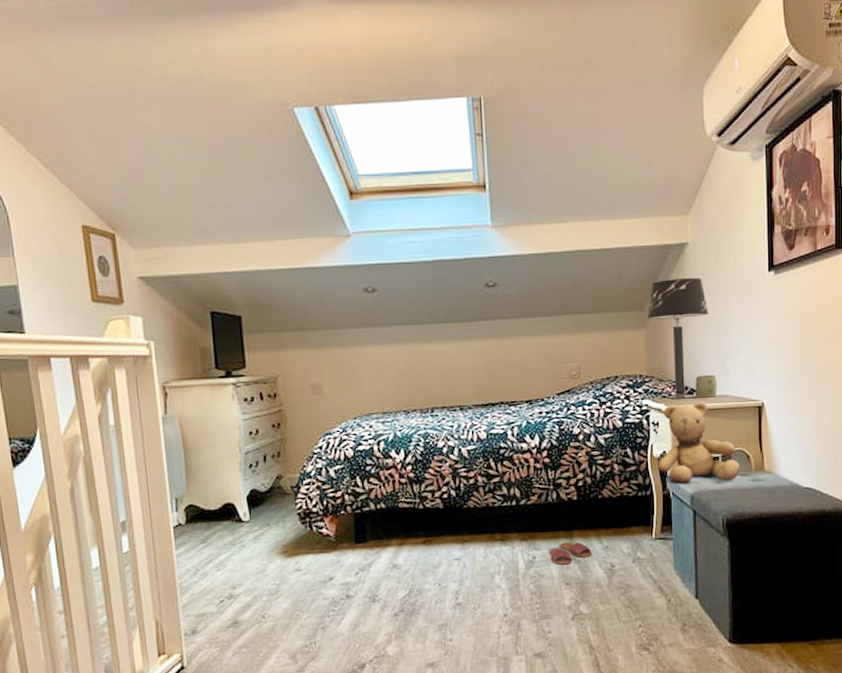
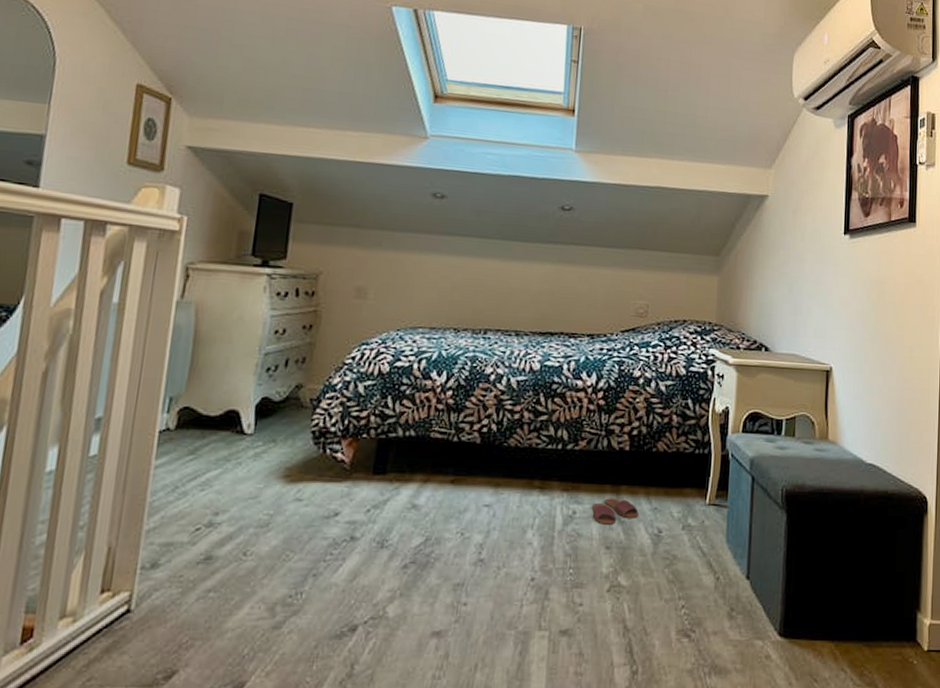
table lamp: present [648,278,709,400] -> none [722,228,784,354]
teddy bear: present [658,400,740,483] -> none [719,357,804,448]
mug: present [695,374,718,398] -> none [764,330,787,355]

